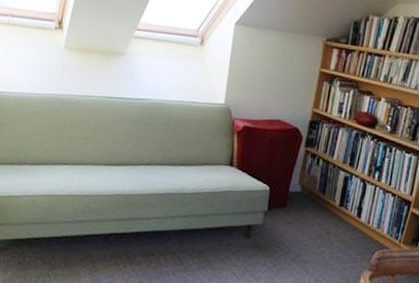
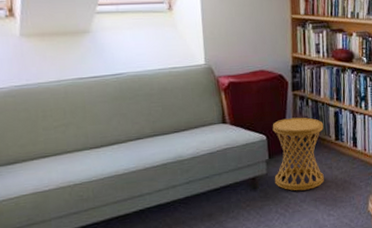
side table: none [268,173,330,251] -> present [272,117,324,191]

